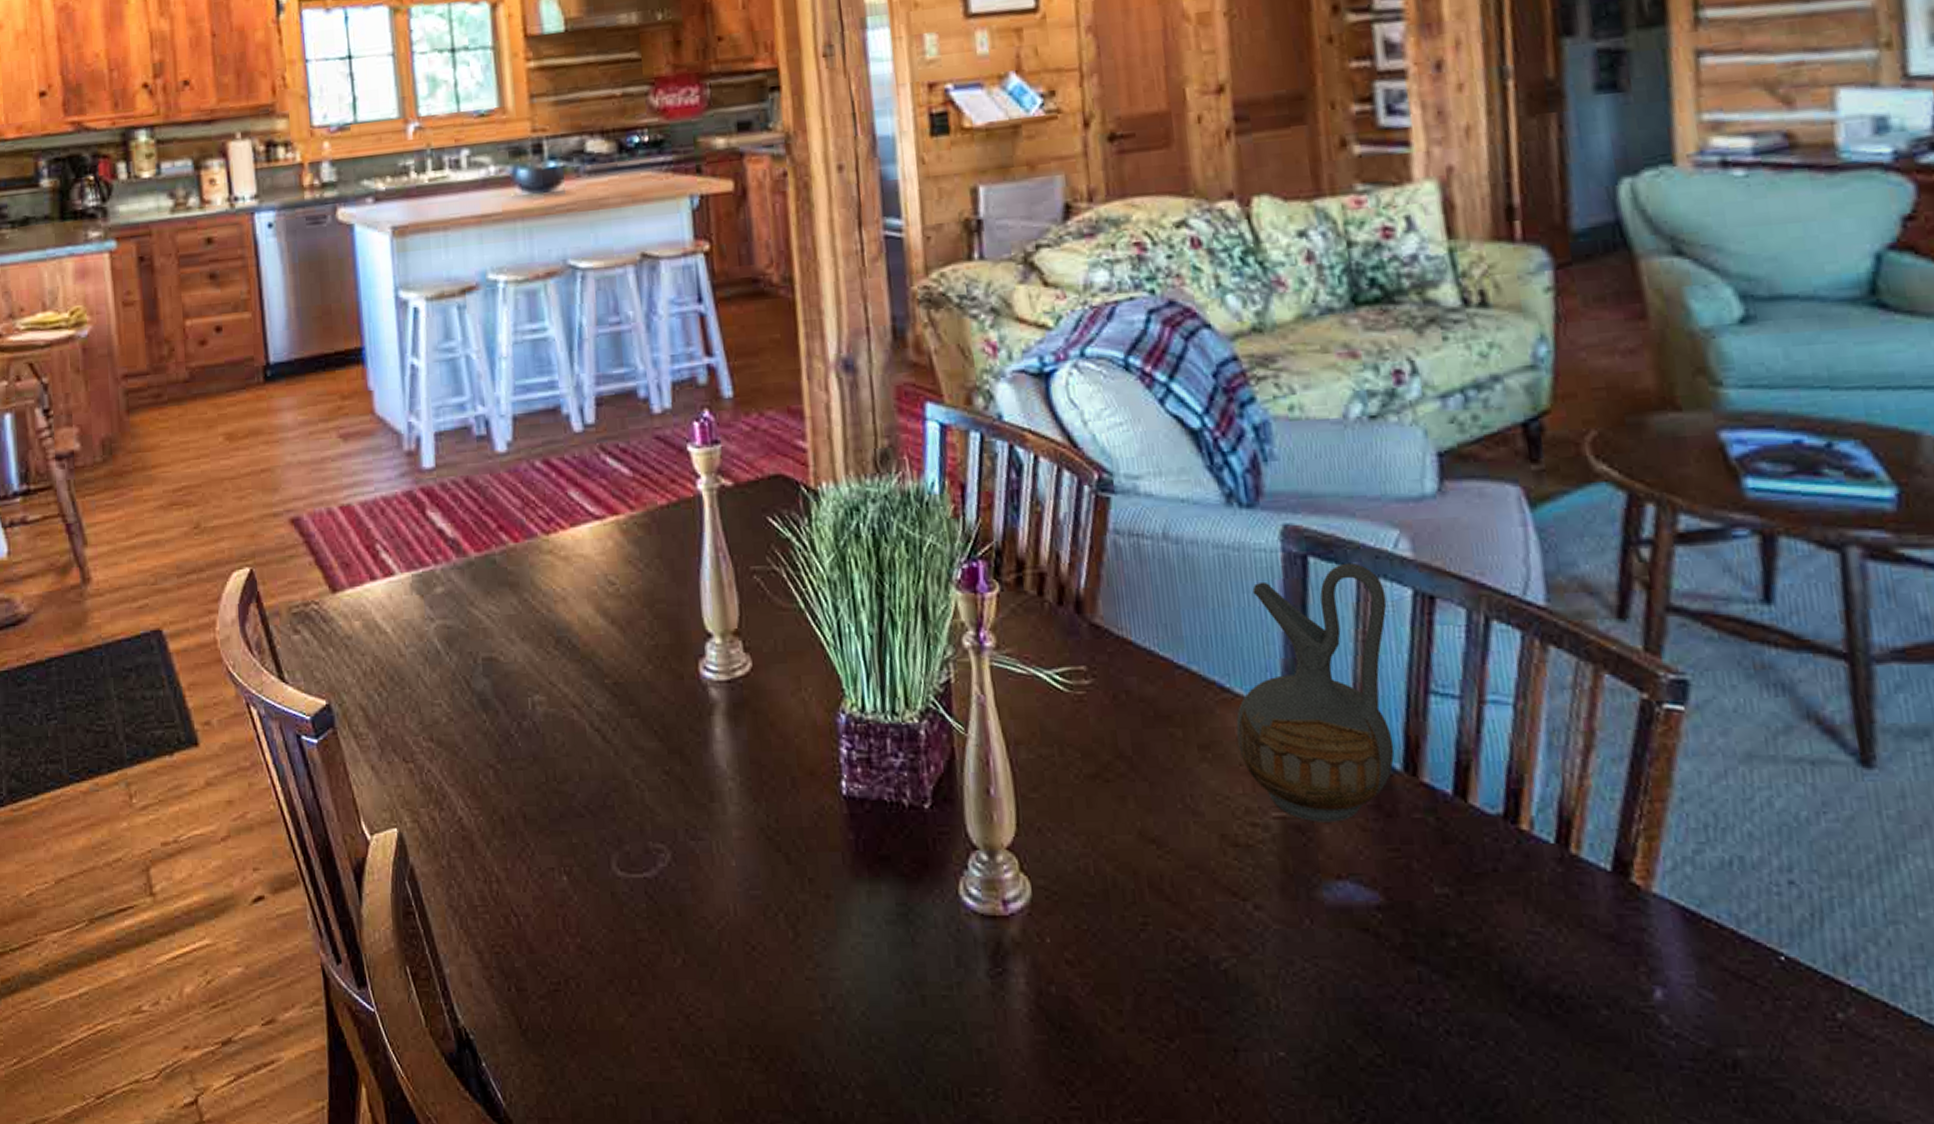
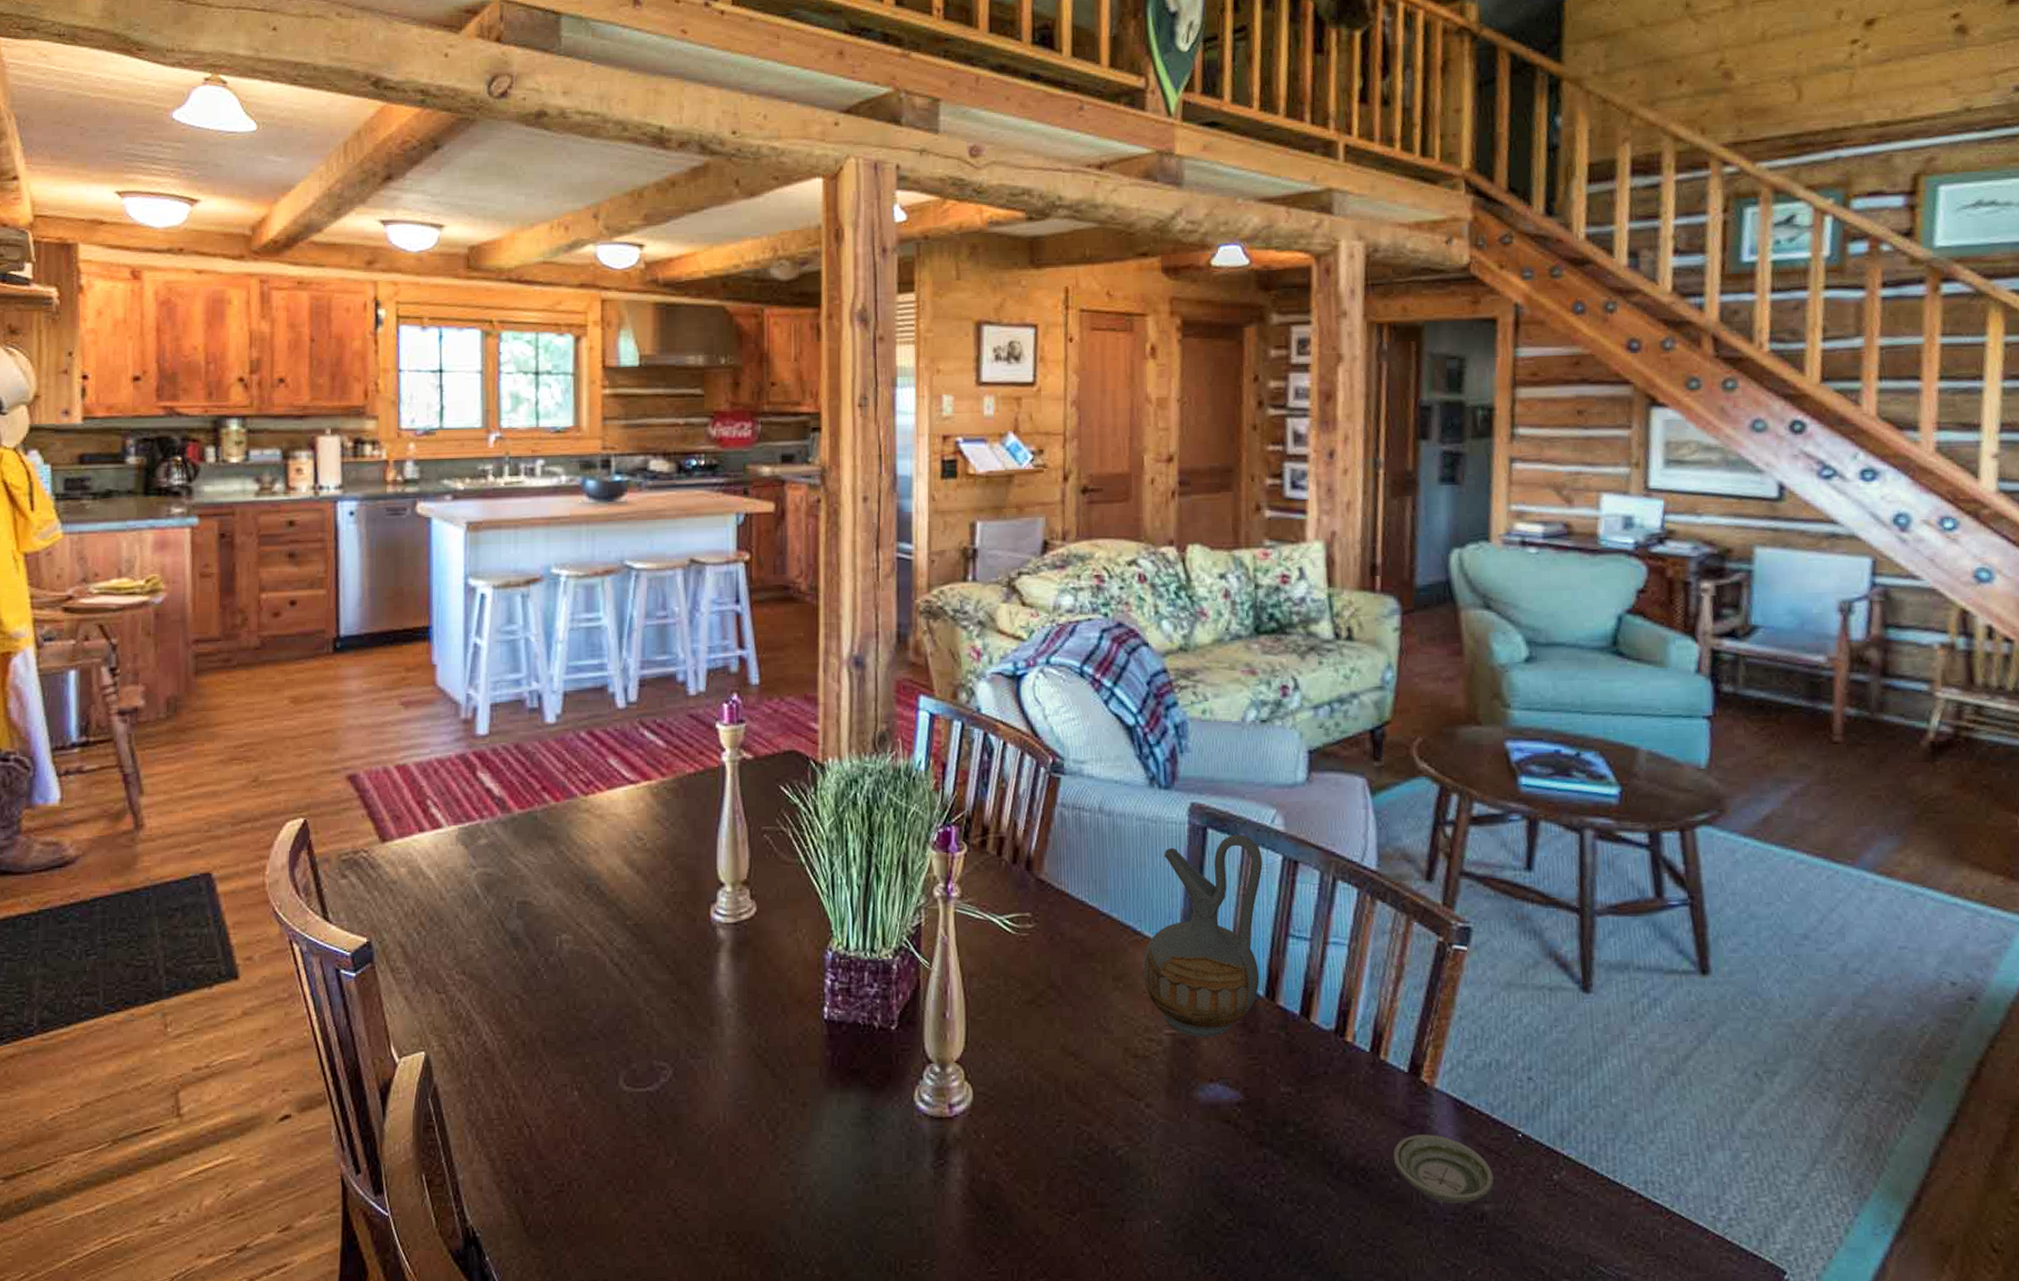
saucer: none [1598,953,1749,1046] -> present [1393,1134,1494,1204]

